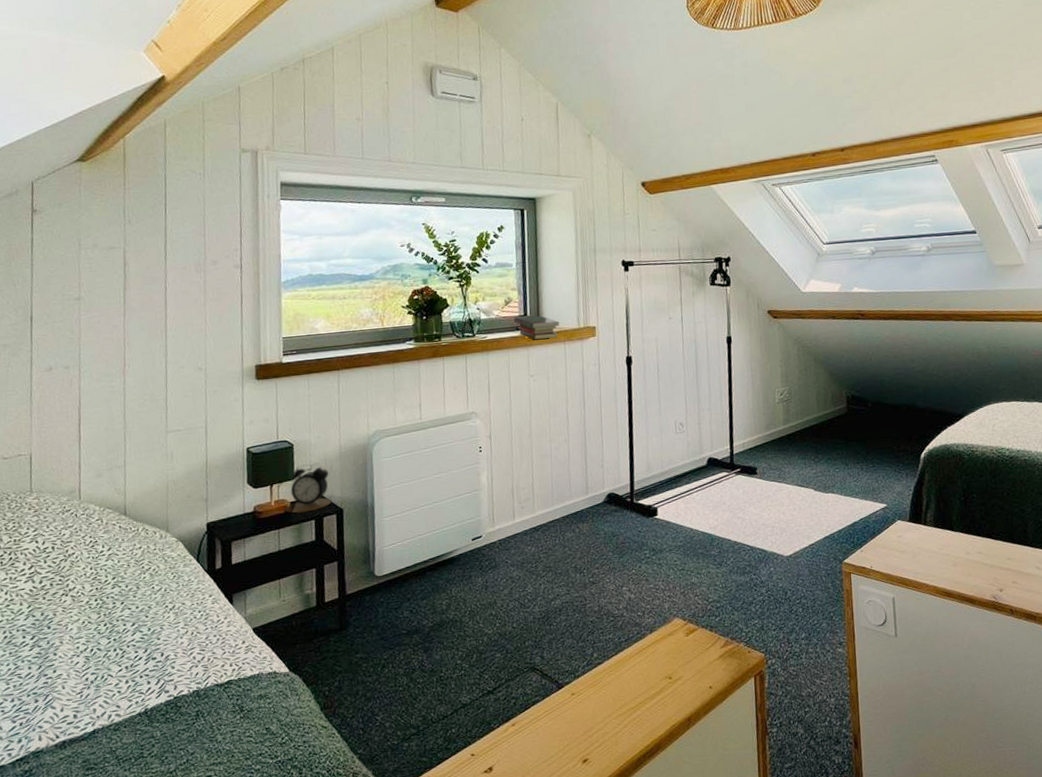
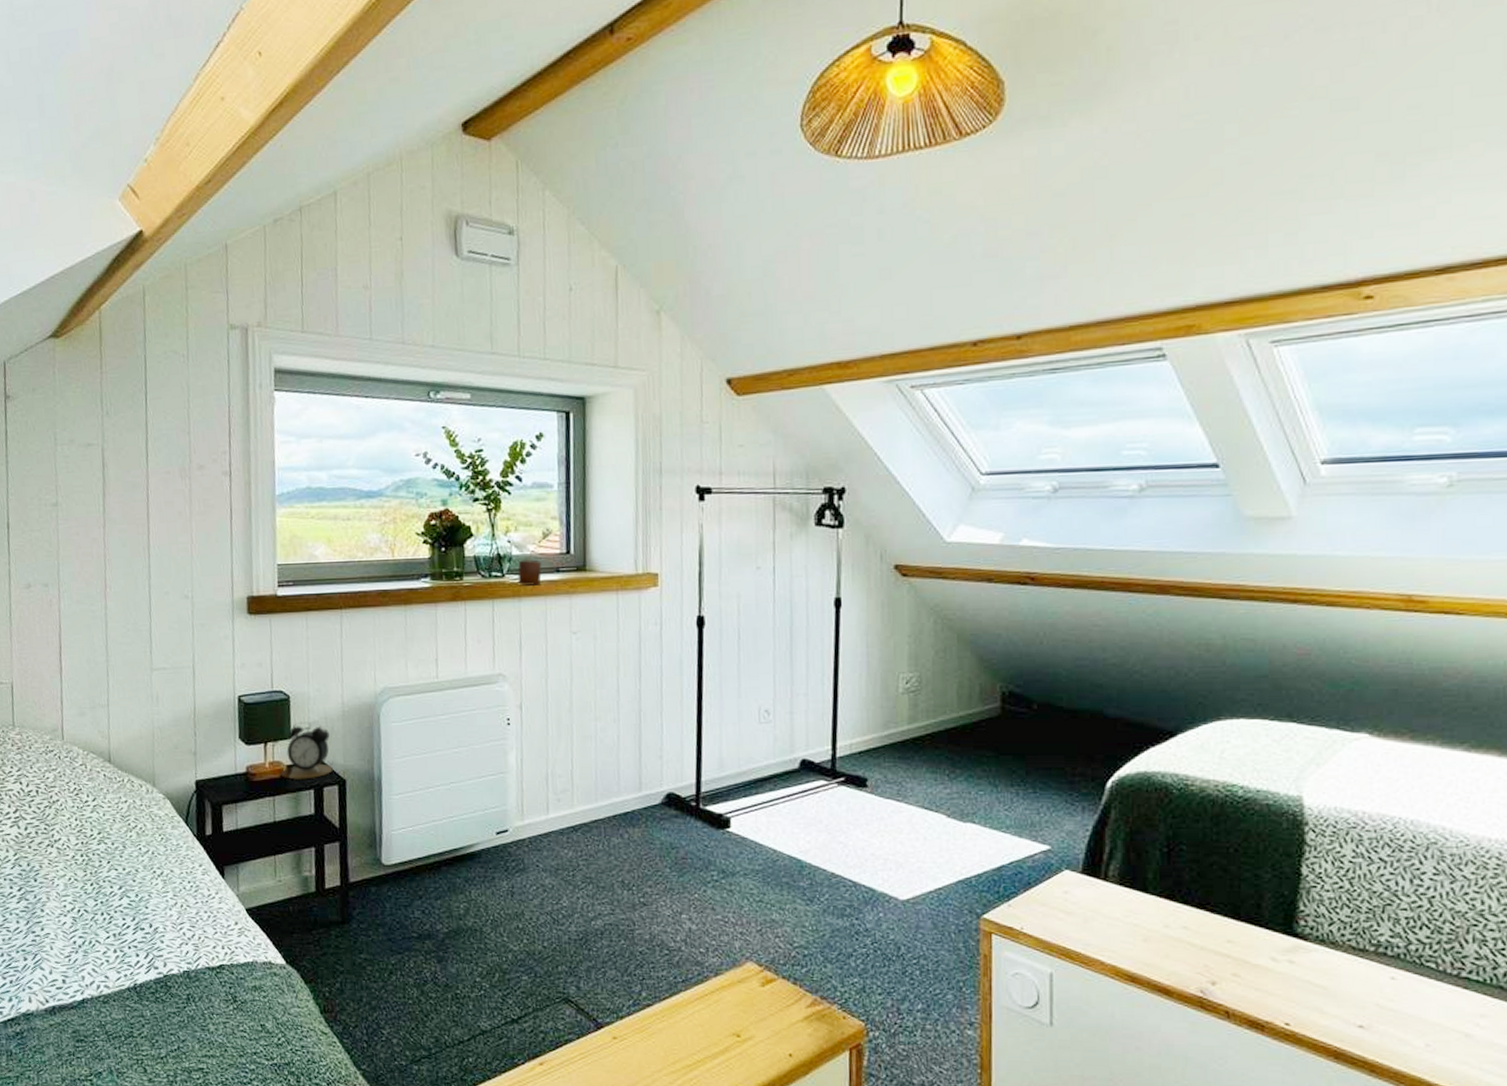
candle: none [485,318,505,342] -> present [517,555,542,586]
books: present [513,315,559,340] -> none [553,554,611,587]

